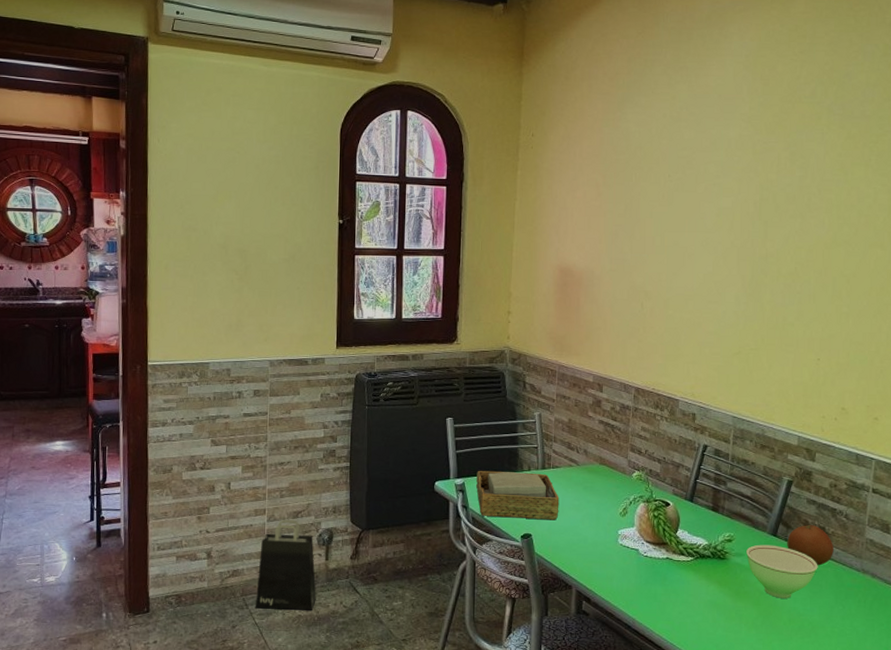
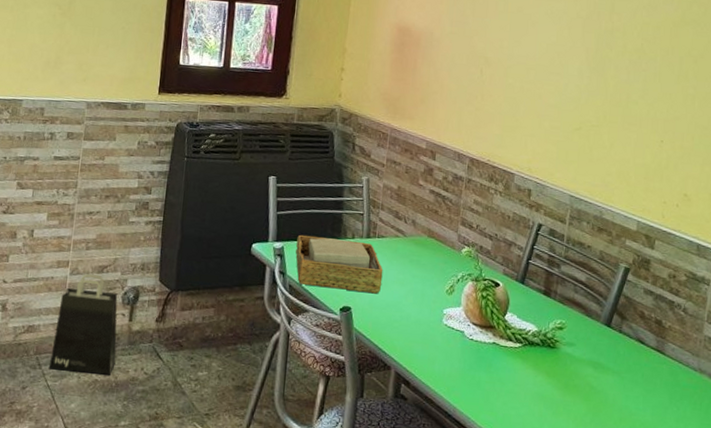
bowl: present [746,544,818,599] -> none [578,334,653,396]
fruit: present [787,525,834,566] -> none [621,317,670,362]

